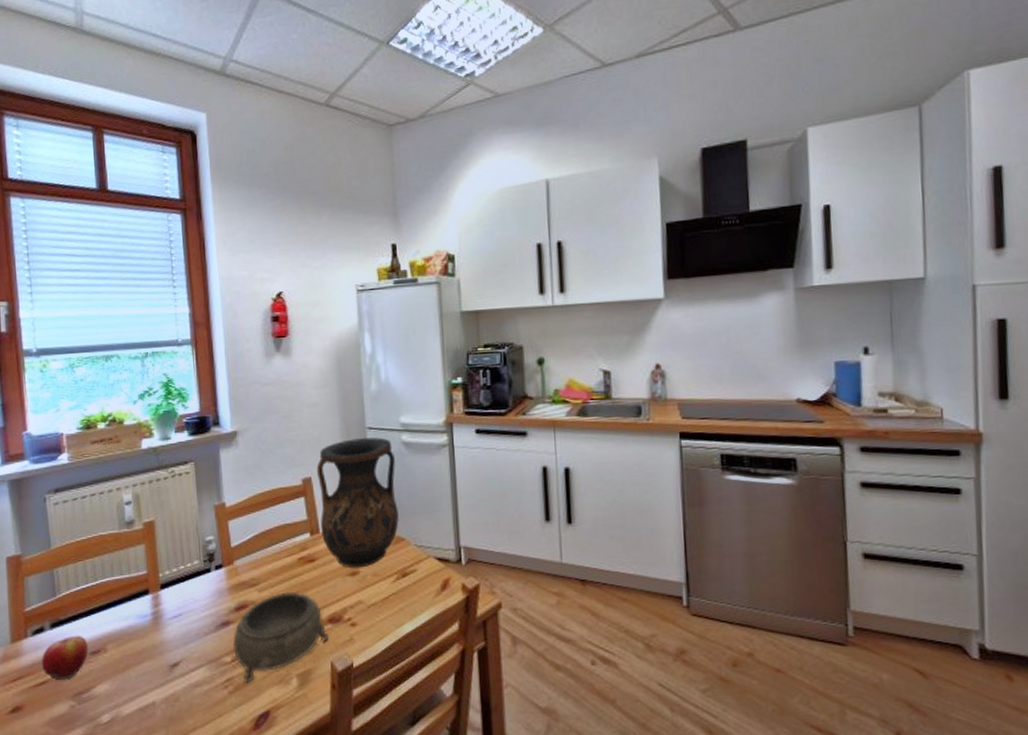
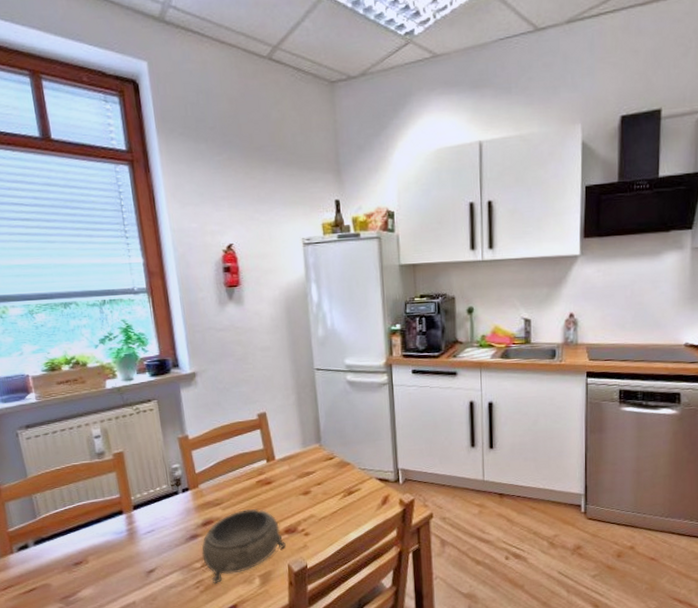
apple: present [41,635,88,680] -> none [28,550,71,587]
vase: present [316,437,399,568] -> none [270,377,345,489]

